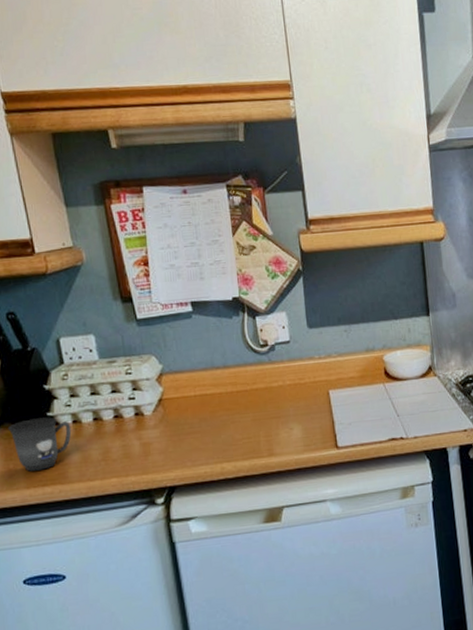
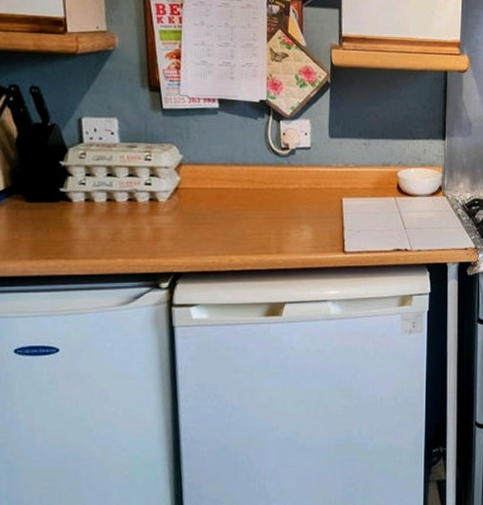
mug: present [8,417,72,472] -> none [17,192,83,243]

